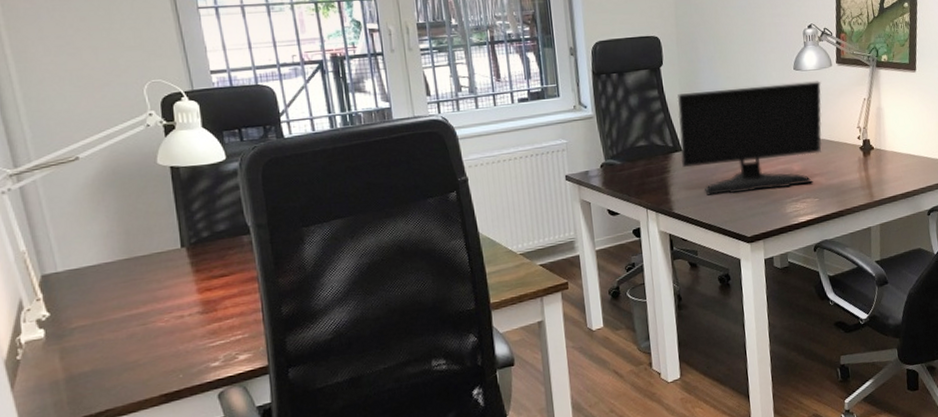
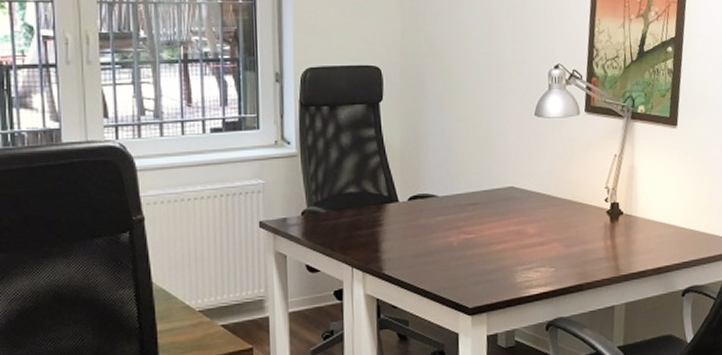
computer monitor: present [677,81,822,196] -> none [396,130,566,257]

